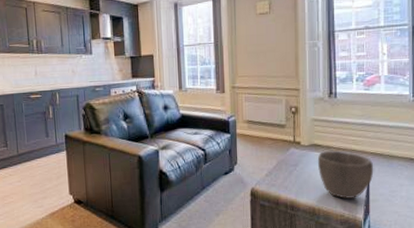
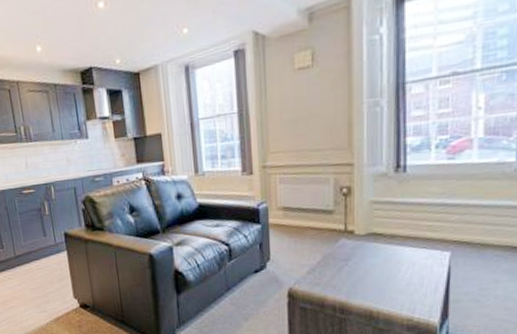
bowl: present [317,150,374,199] -> none [377,239,458,299]

